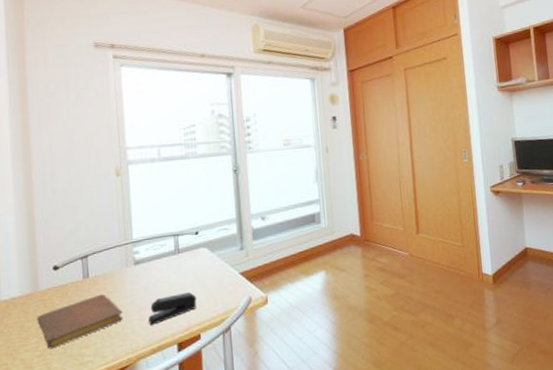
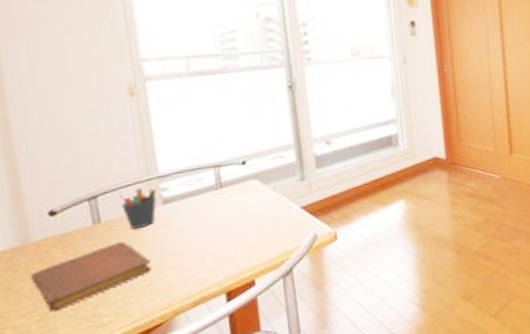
pen holder: none [102,250,131,284] -> present [117,187,158,229]
stapler: present [148,292,197,325] -> none [186,233,248,274]

